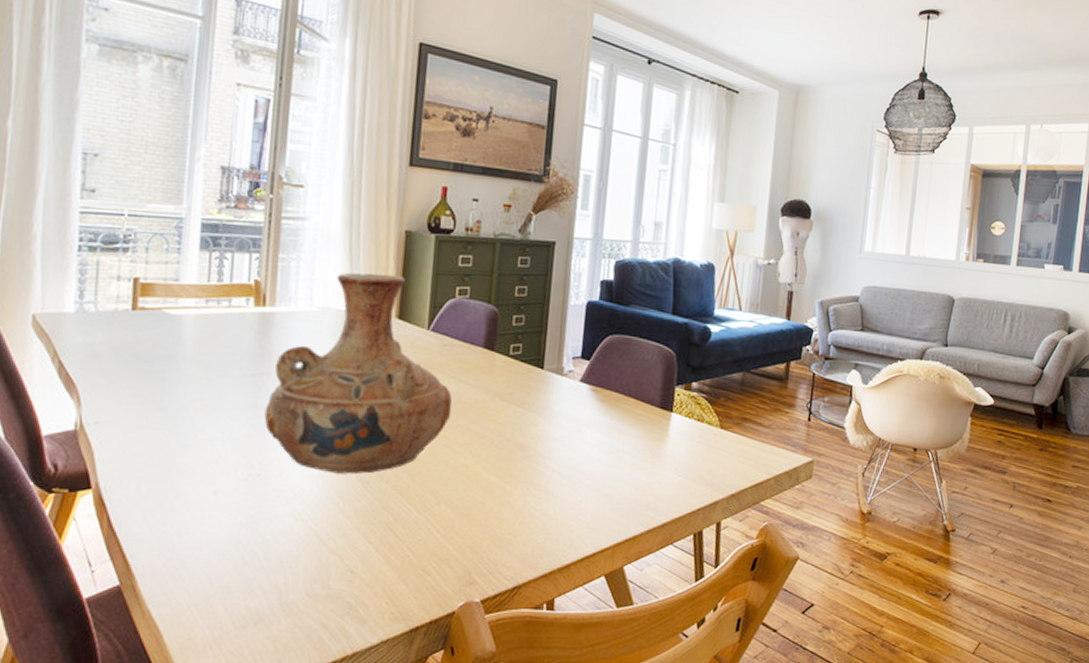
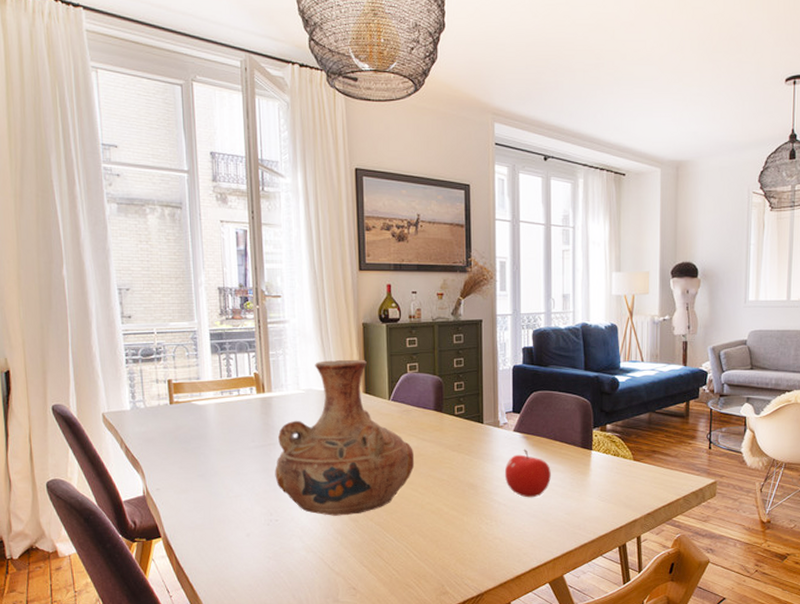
fruit: none [563,404,621,467] -> present [504,449,551,498]

